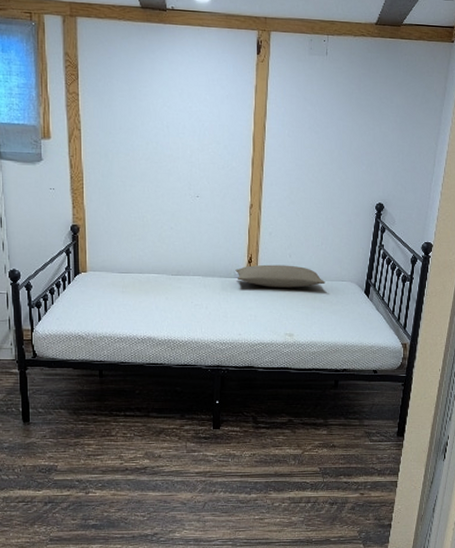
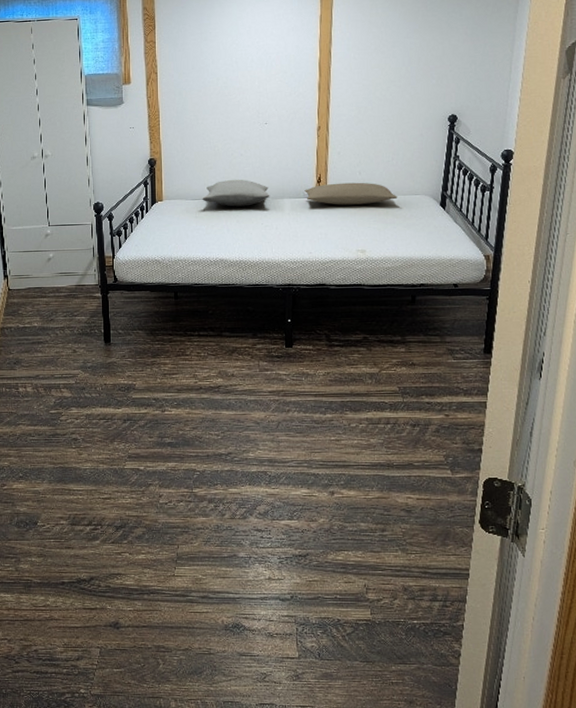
pillow: none [129,253,201,283] -> present [202,179,270,207]

